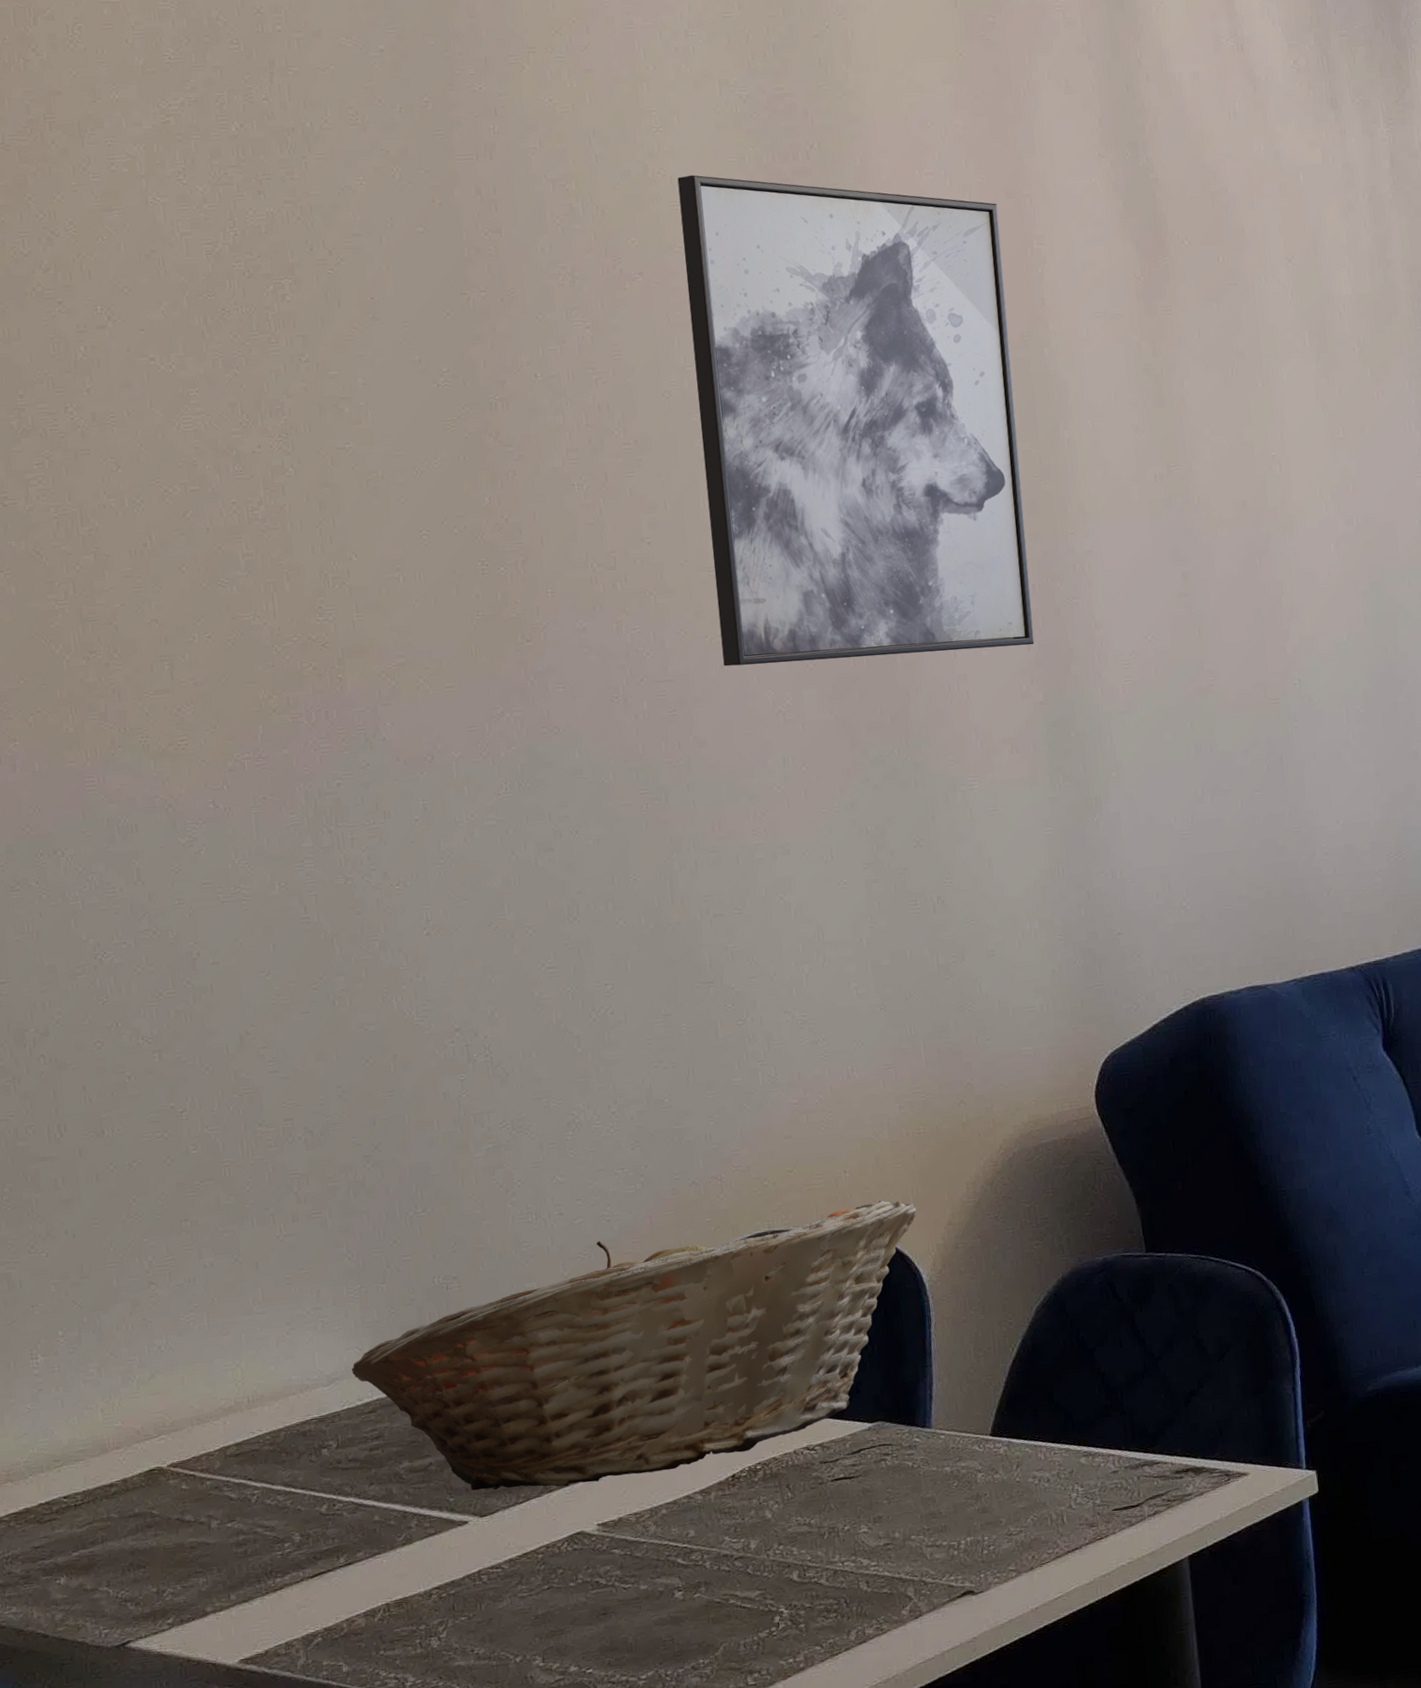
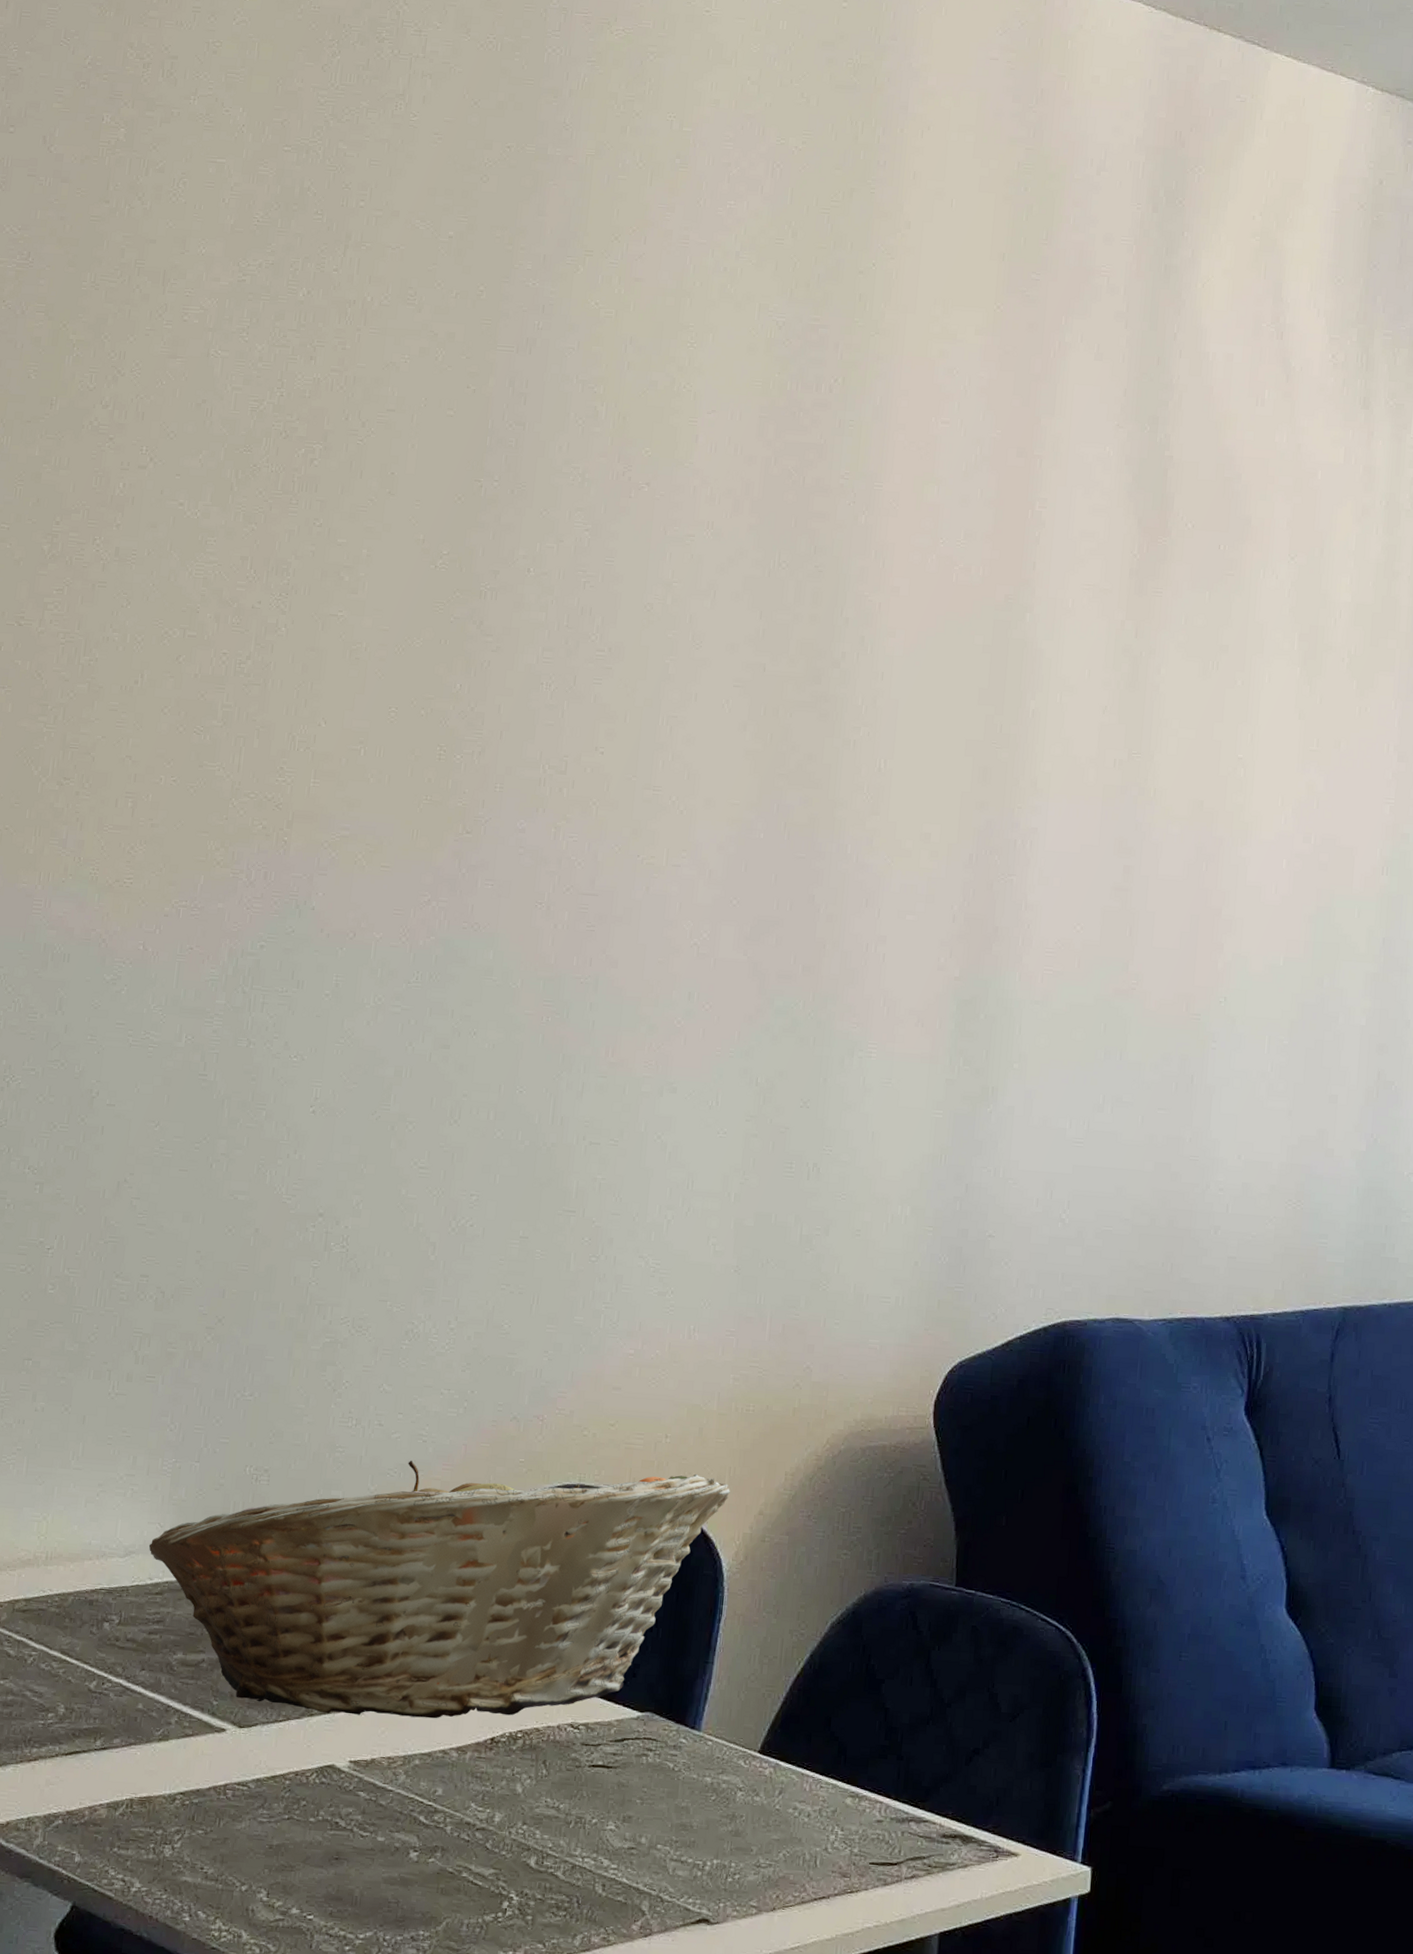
wall art: present [677,175,1034,667] -> none [650,393,1007,917]

